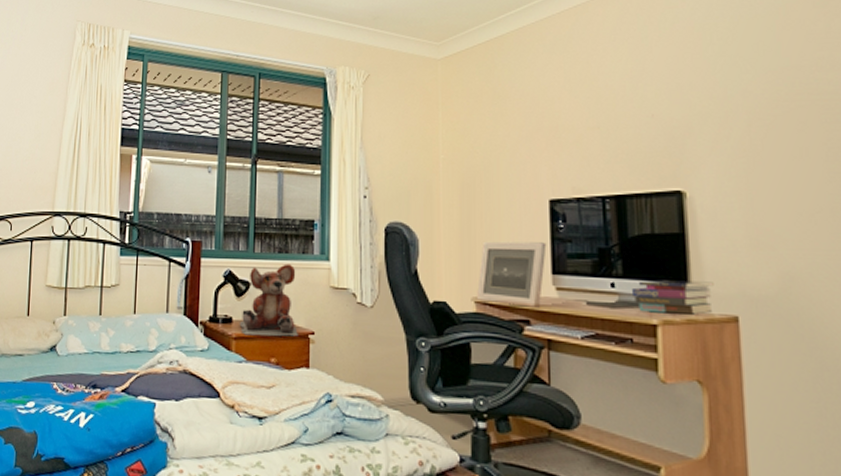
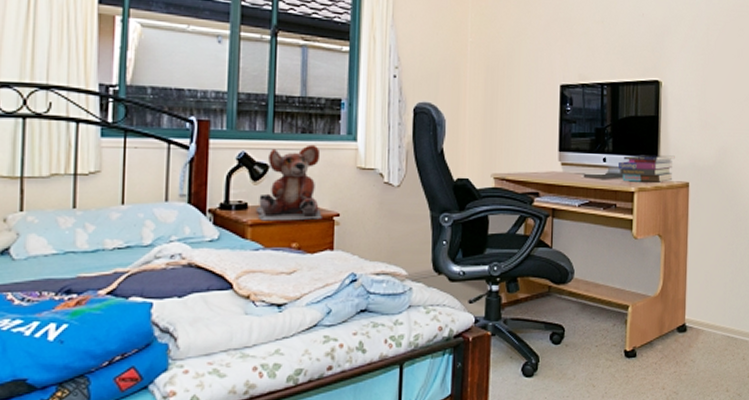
picture frame: present [476,241,547,309] -> none [495,121,556,182]

